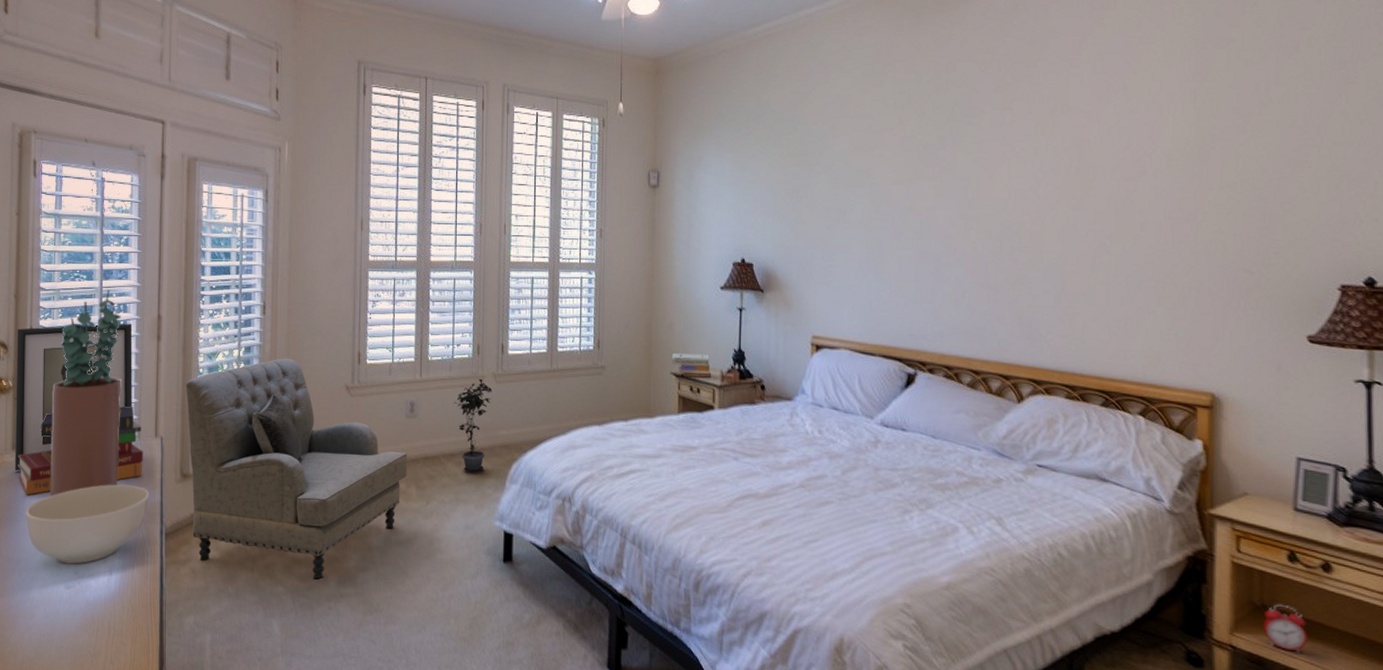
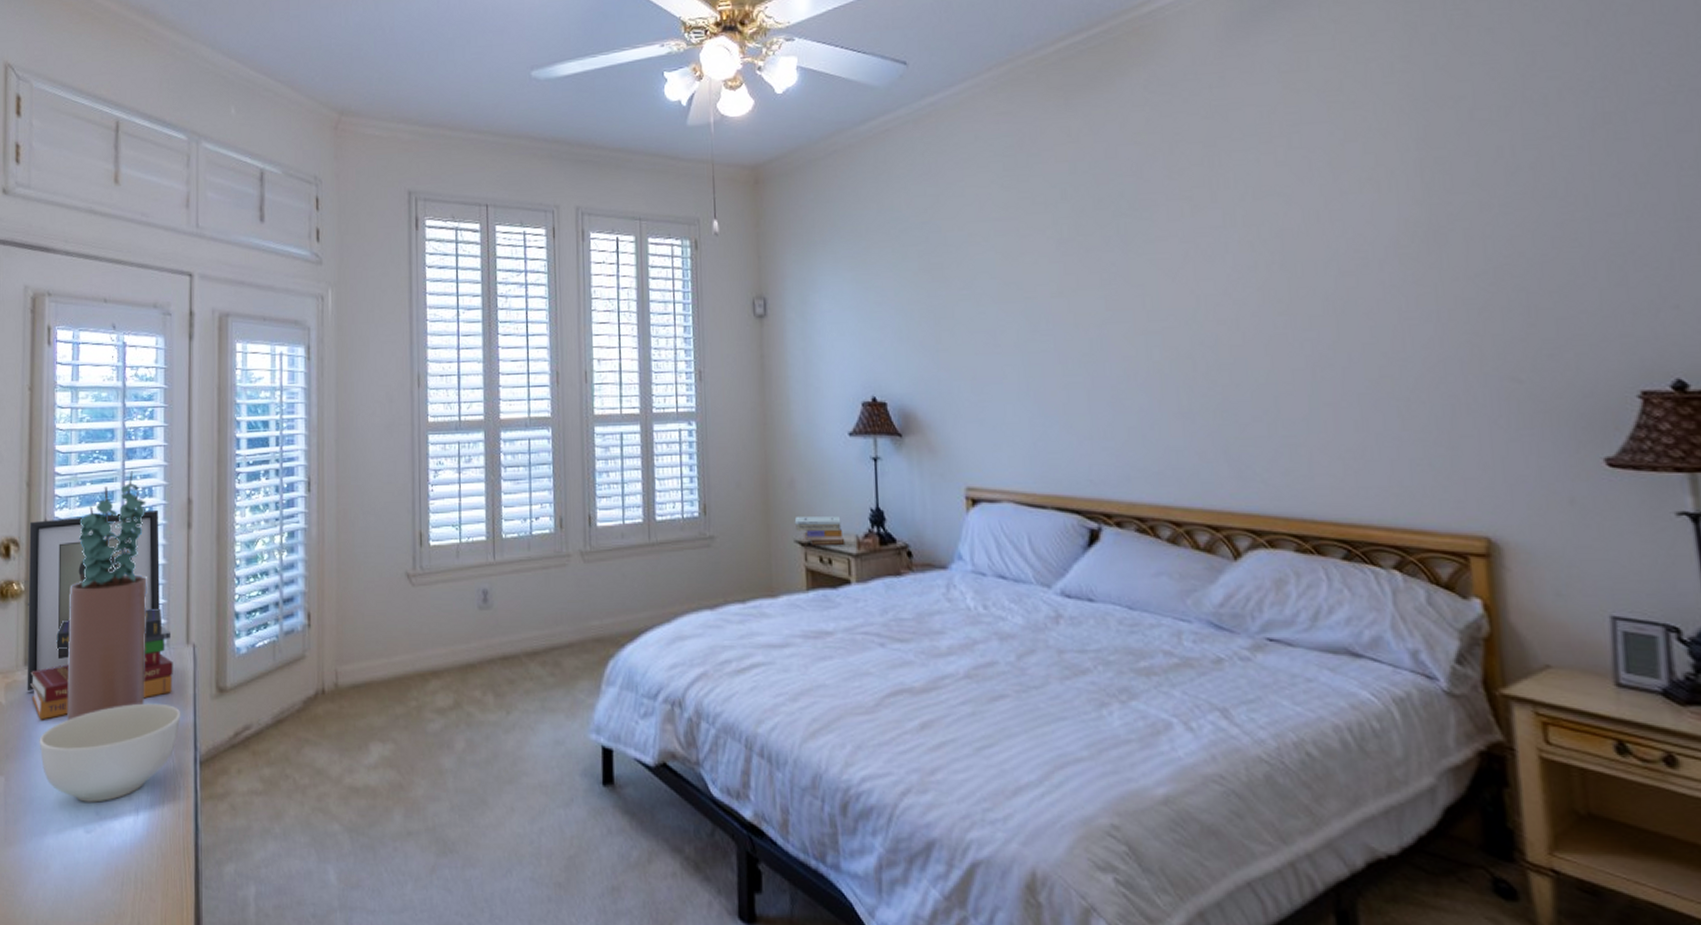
armchair: present [185,358,408,580] -> none [220,543,483,814]
potted plant: present [453,378,493,473] -> none [533,557,581,674]
alarm clock: present [1263,604,1308,653] -> none [1592,812,1657,878]

